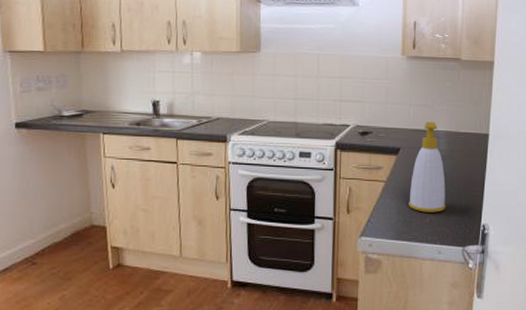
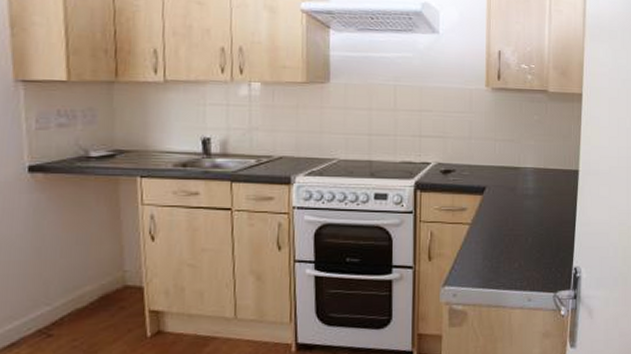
soap bottle: present [409,121,446,213] -> none [496,158,536,257]

